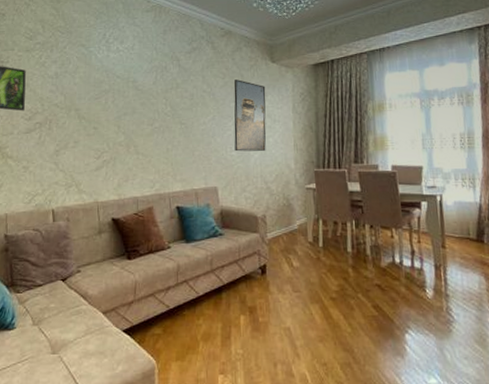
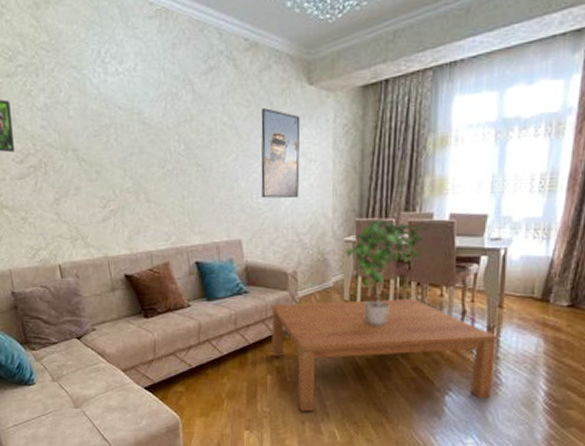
coffee table: none [244,240,446,354] -> present [271,299,497,412]
potted plant: none [306,169,375,267] -> present [344,218,428,327]

